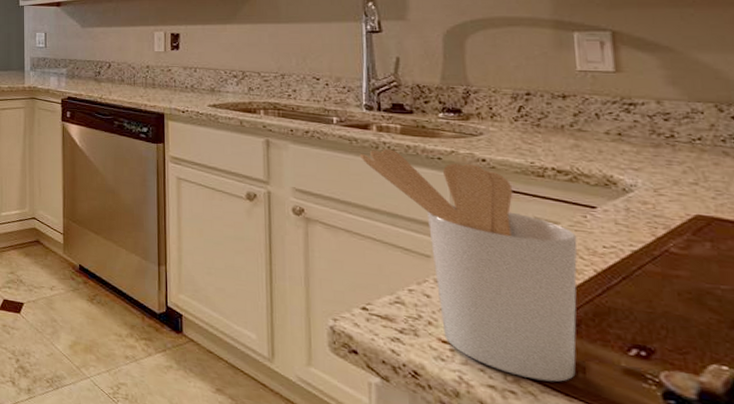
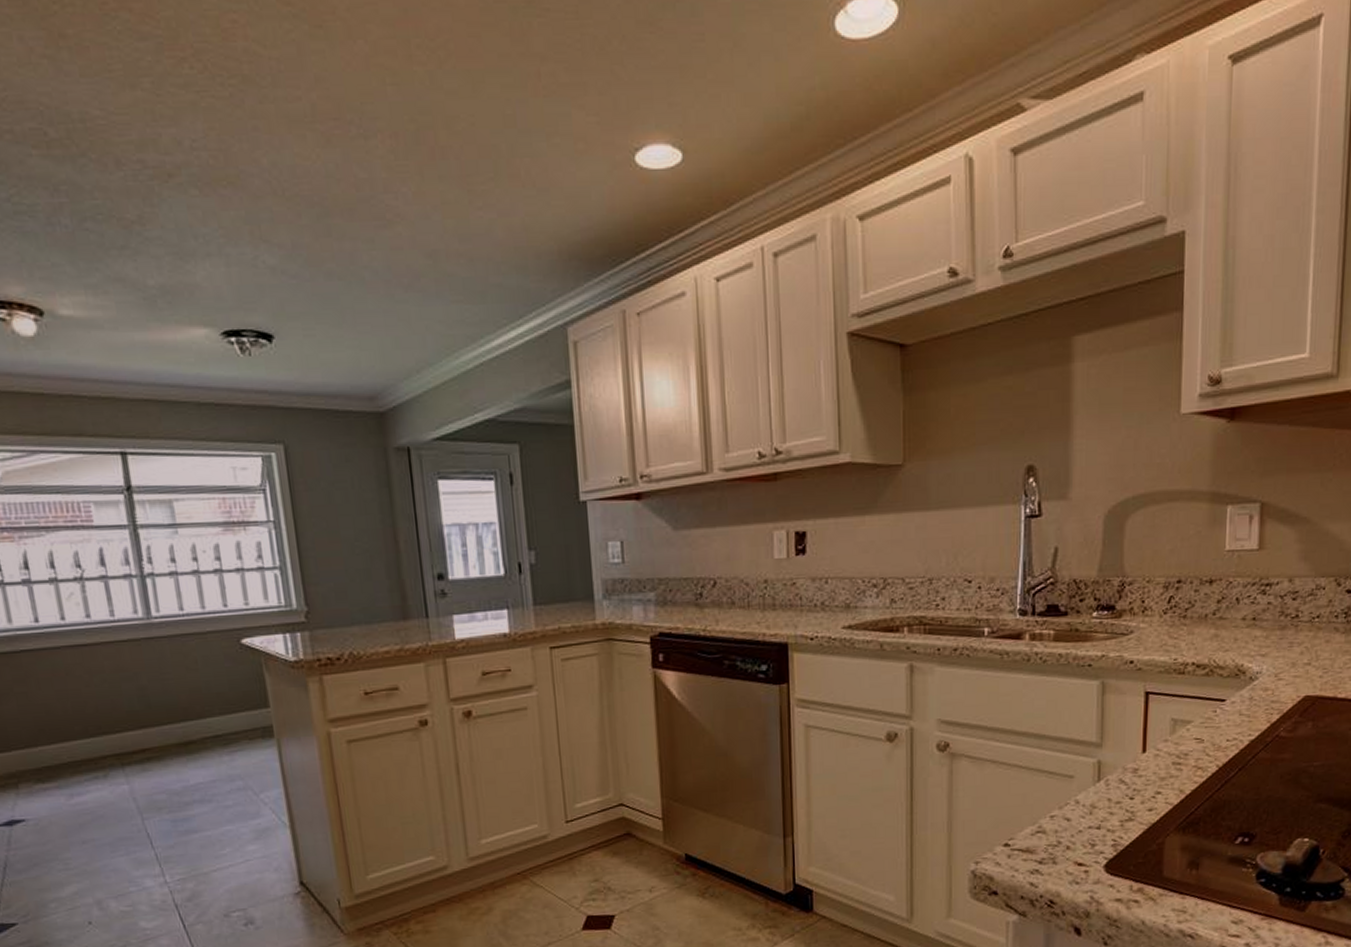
utensil holder: present [359,149,578,382] -> none [1010,660,1206,885]

